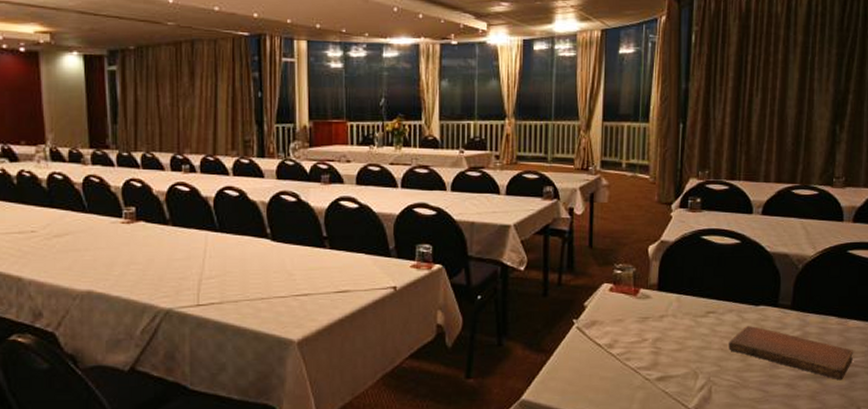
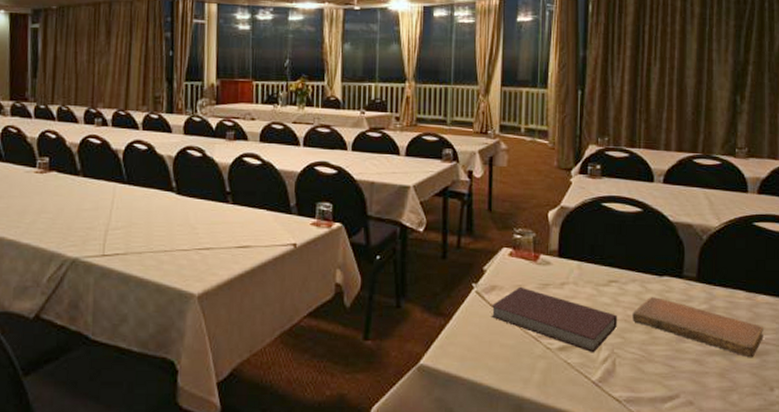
notebook: none [591,320,715,381] -> present [491,286,618,352]

